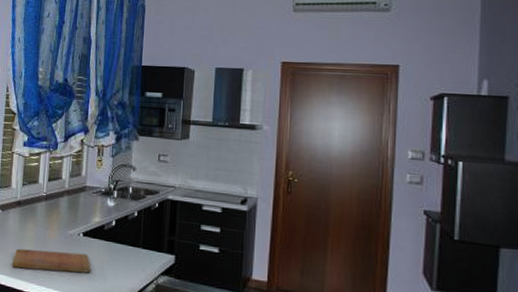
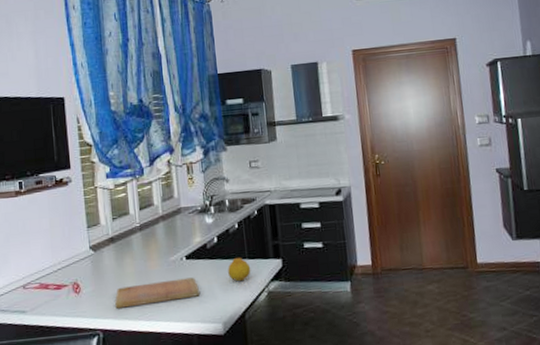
fruit: none [120,244,143,269] -> present [228,257,251,282]

